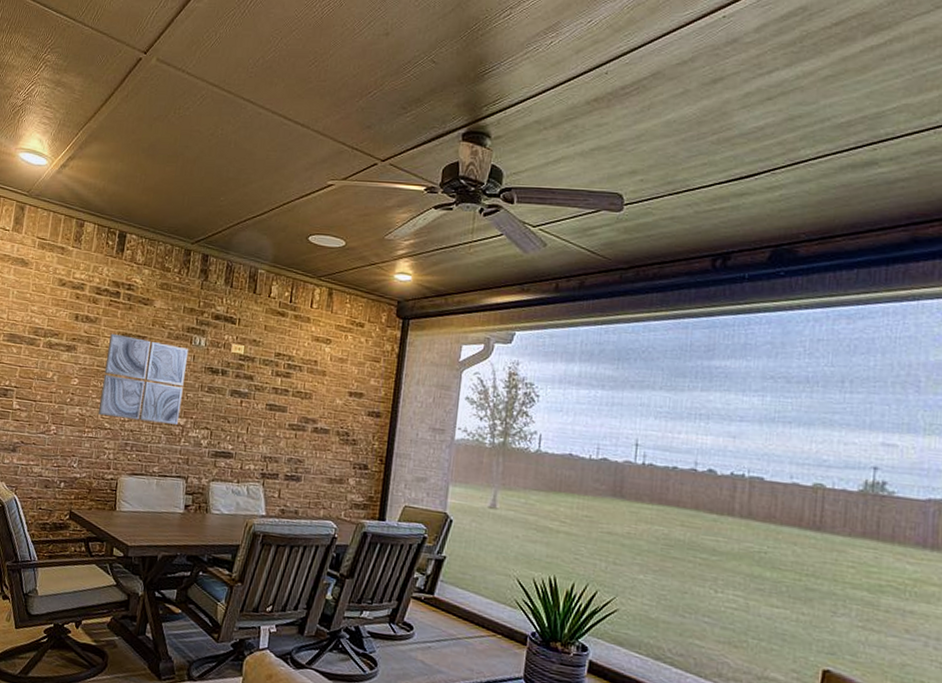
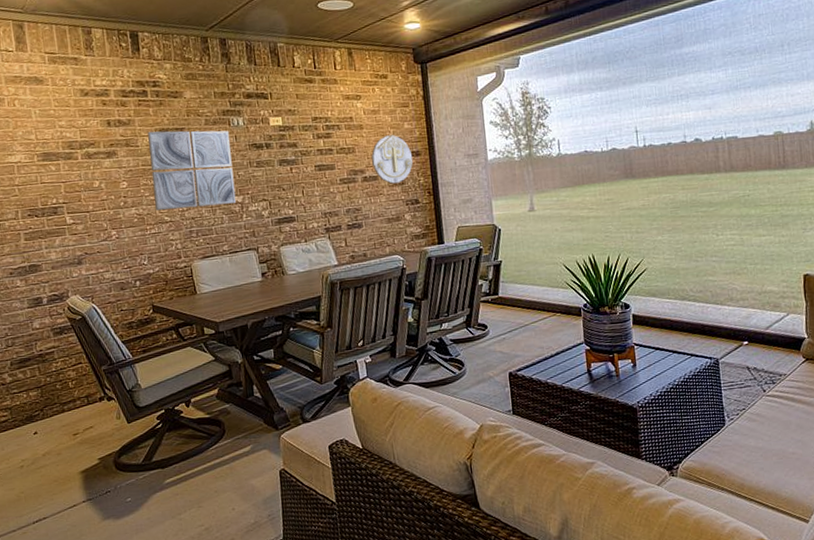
wall decoration: none [326,388,373,443] -> present [371,135,414,184]

